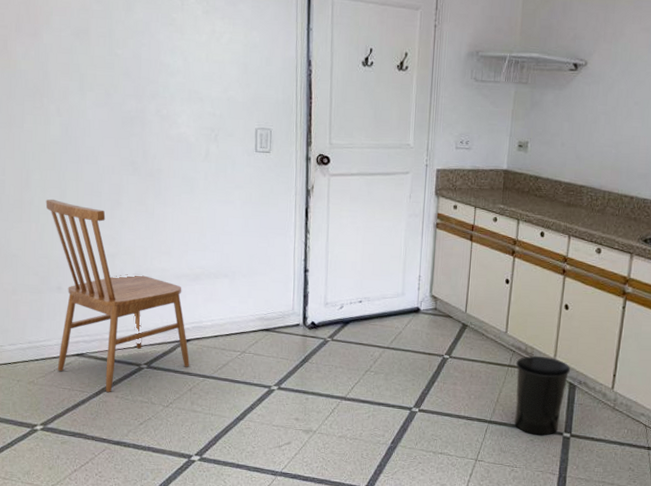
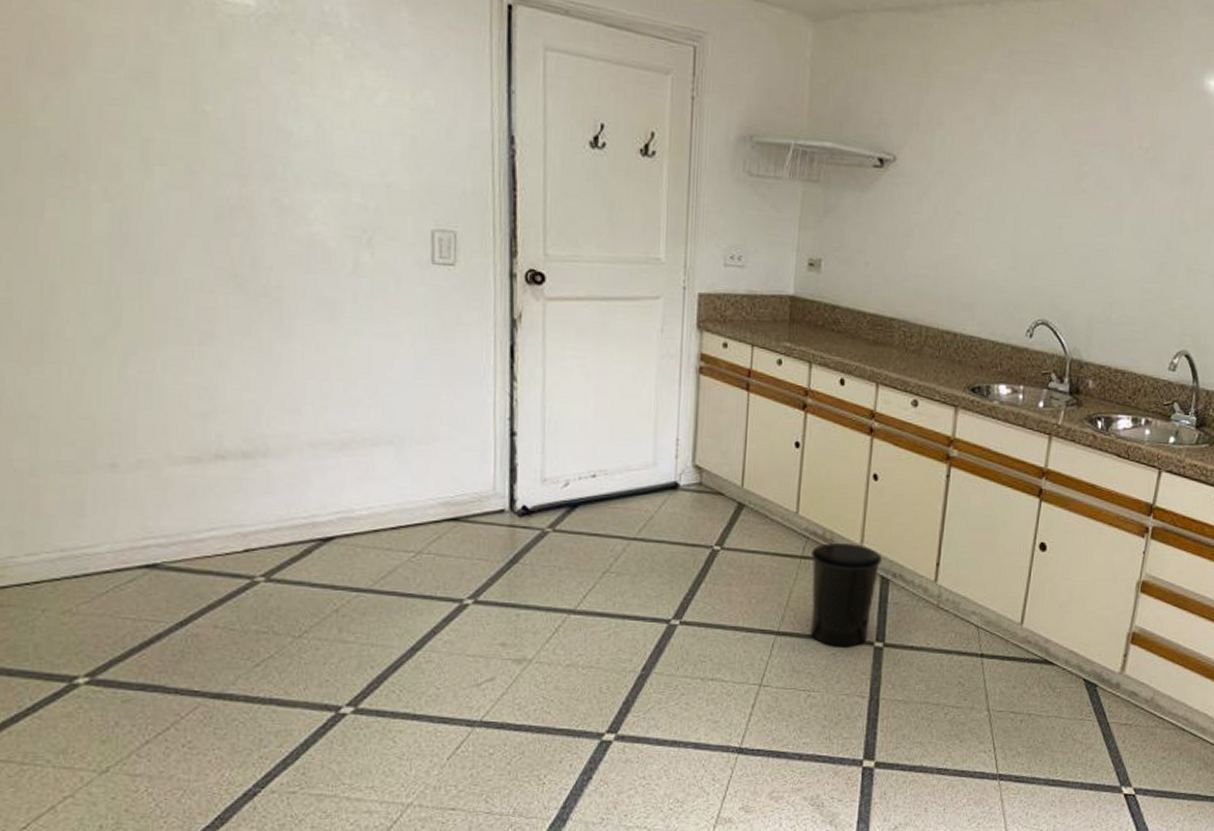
dining chair: present [45,199,190,392] -> none [86,328,334,620]

